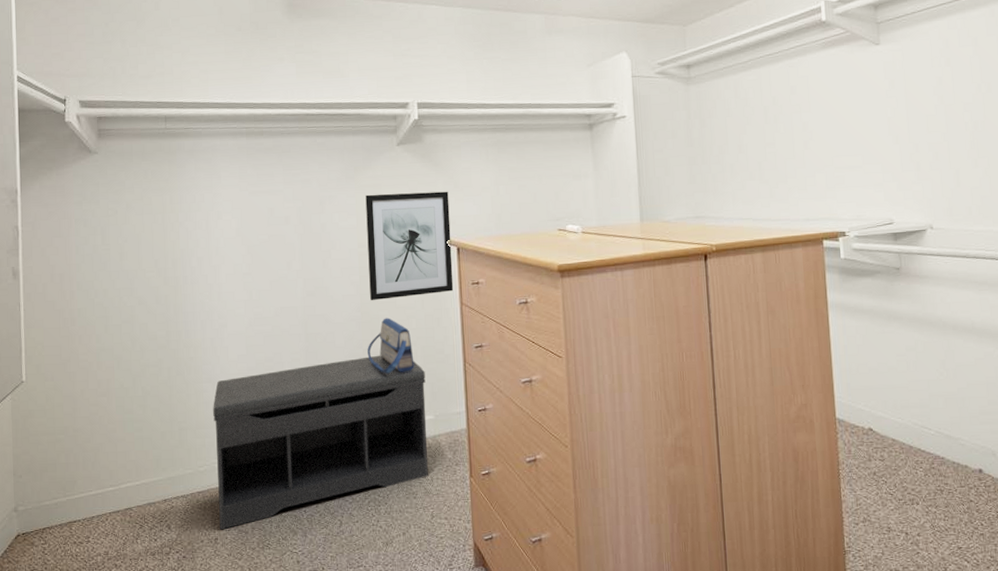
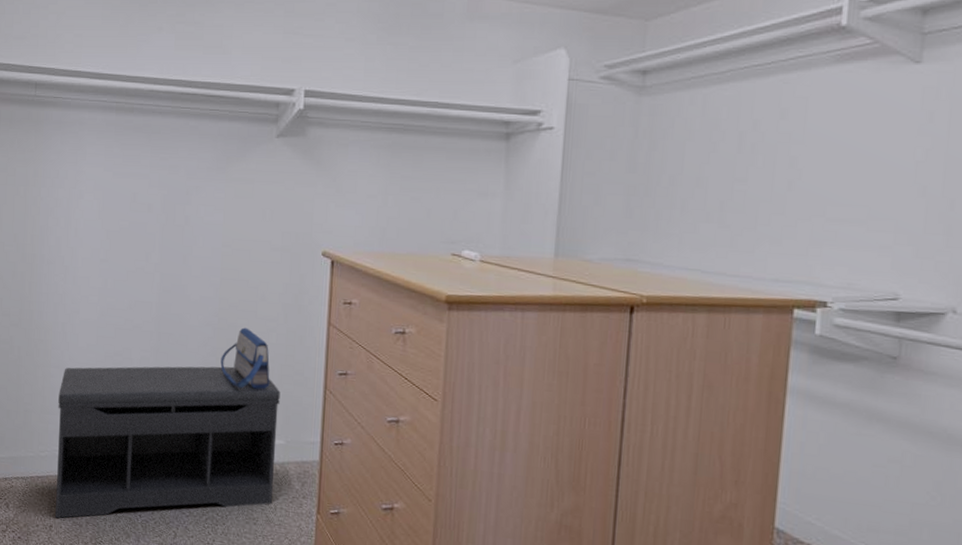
wall art: present [365,191,454,300] -> none [230,189,329,309]

